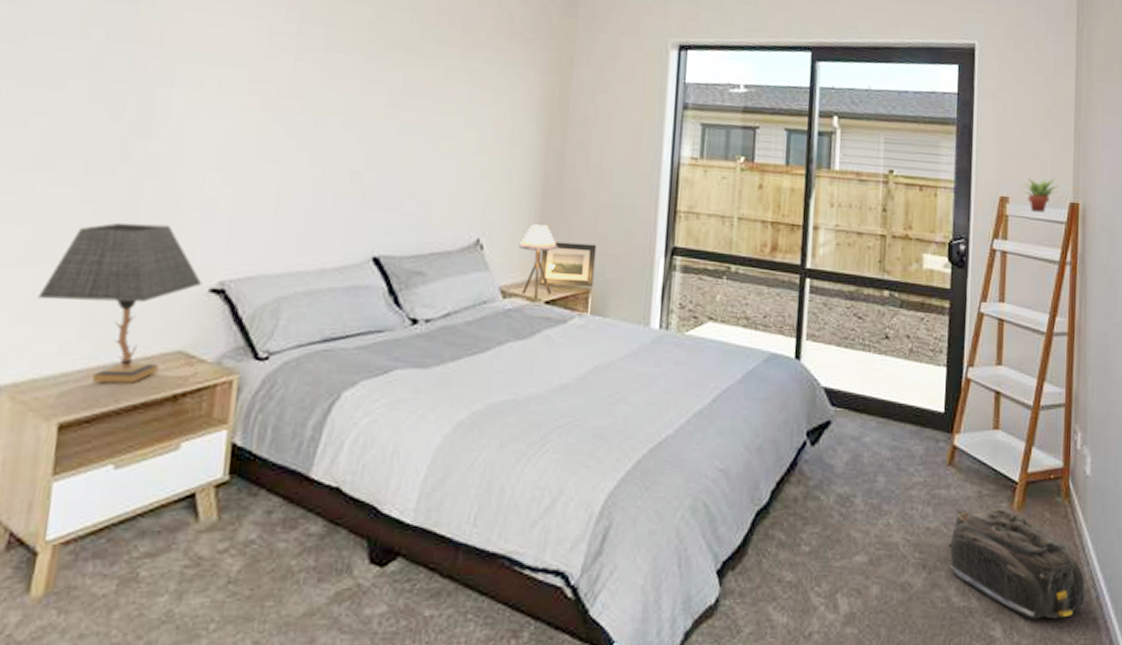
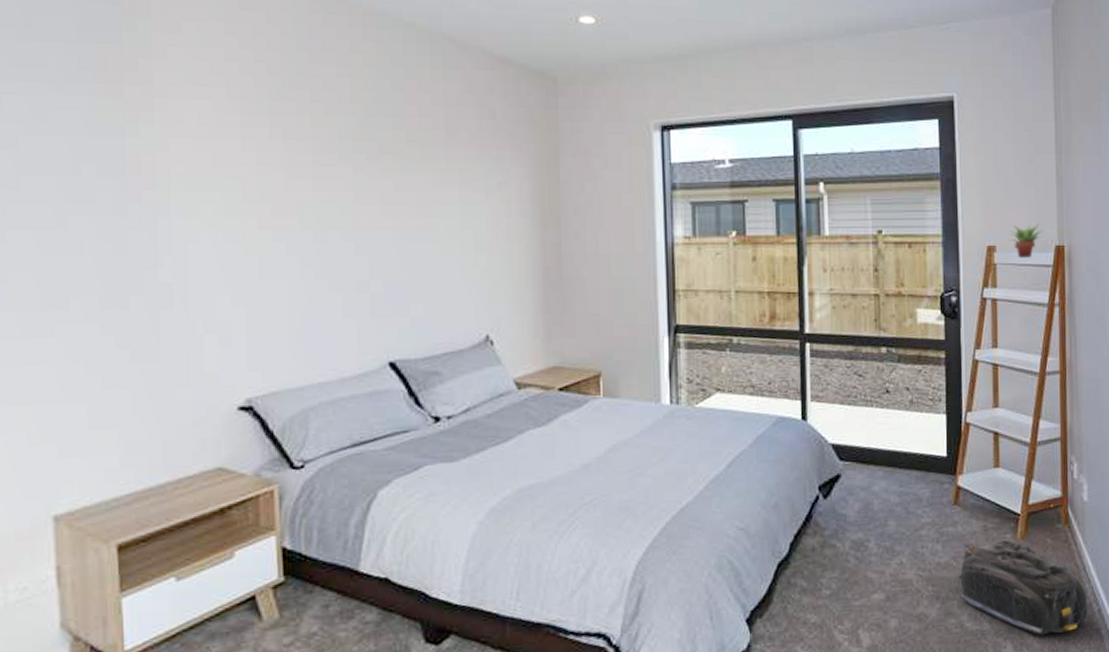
table lamp: present [38,222,203,383] -> none [76,351,231,504]
table lamp: present [518,223,559,300] -> none [527,314,566,388]
picture frame: present [538,241,597,288] -> none [549,330,603,373]

